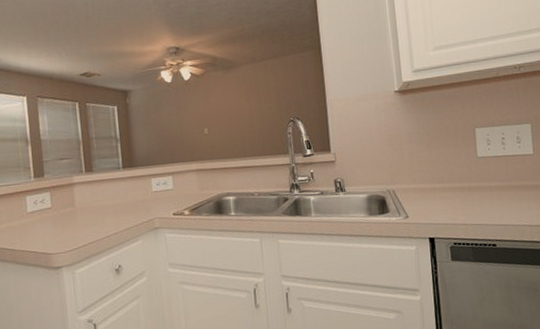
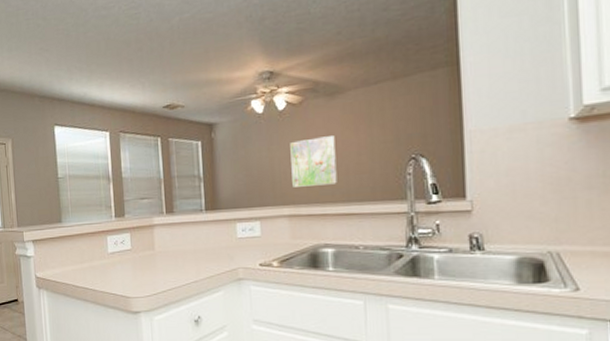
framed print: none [195,102,235,146] -> present [290,136,337,187]

